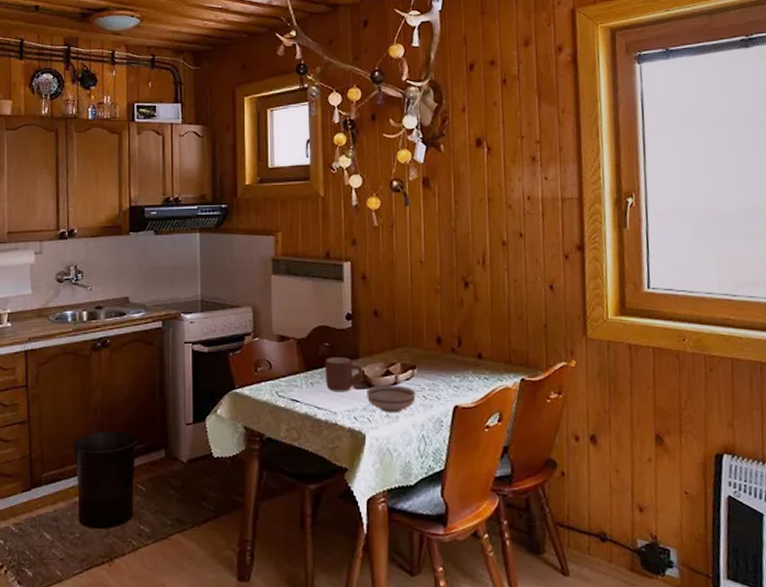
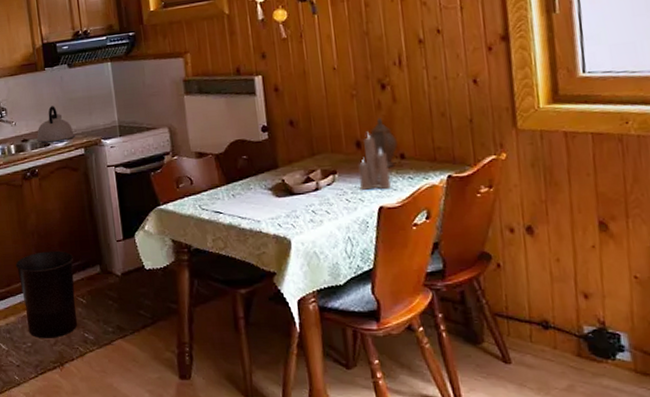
kettle: none [112,273,153,312] -> present [36,106,75,143]
mug: present [325,357,363,392] -> none [245,168,284,202]
bowl: present [367,385,416,413] -> none [288,190,339,218]
candle: none [437,329,468,387] -> present [358,133,392,190]
teapot: none [448,315,476,366] -> present [368,117,398,167]

